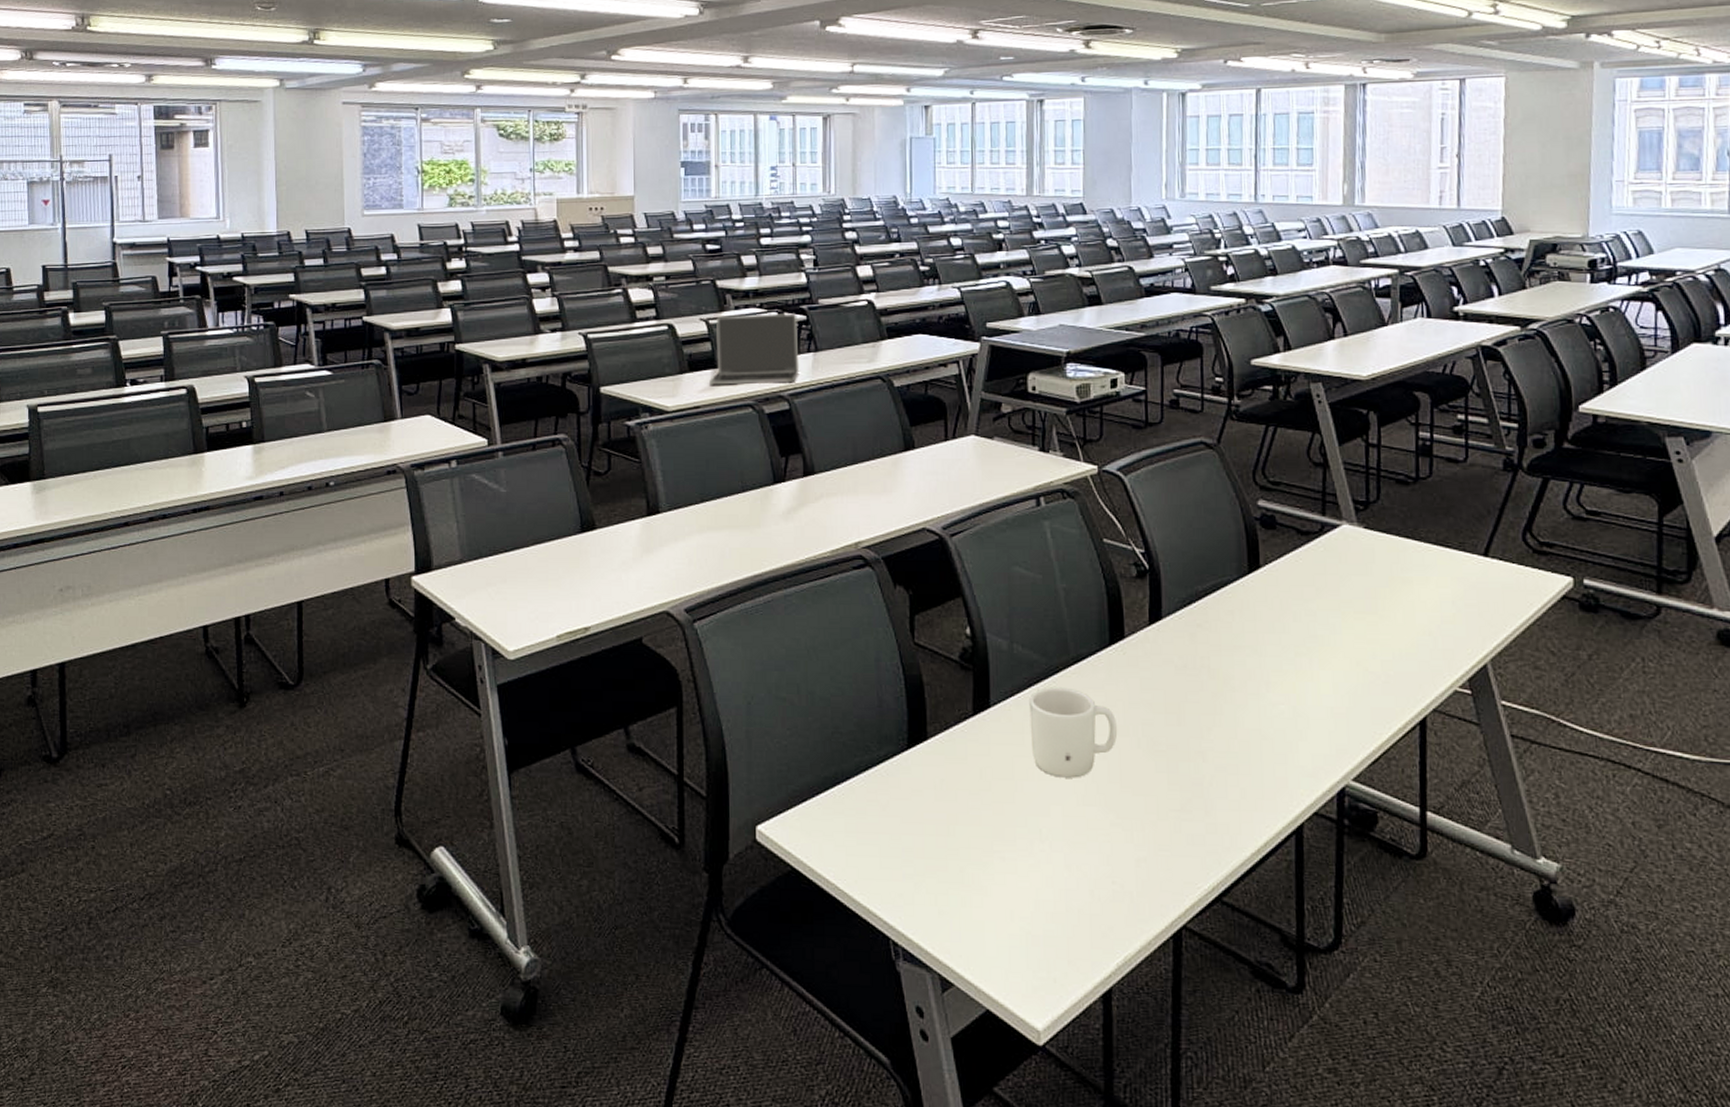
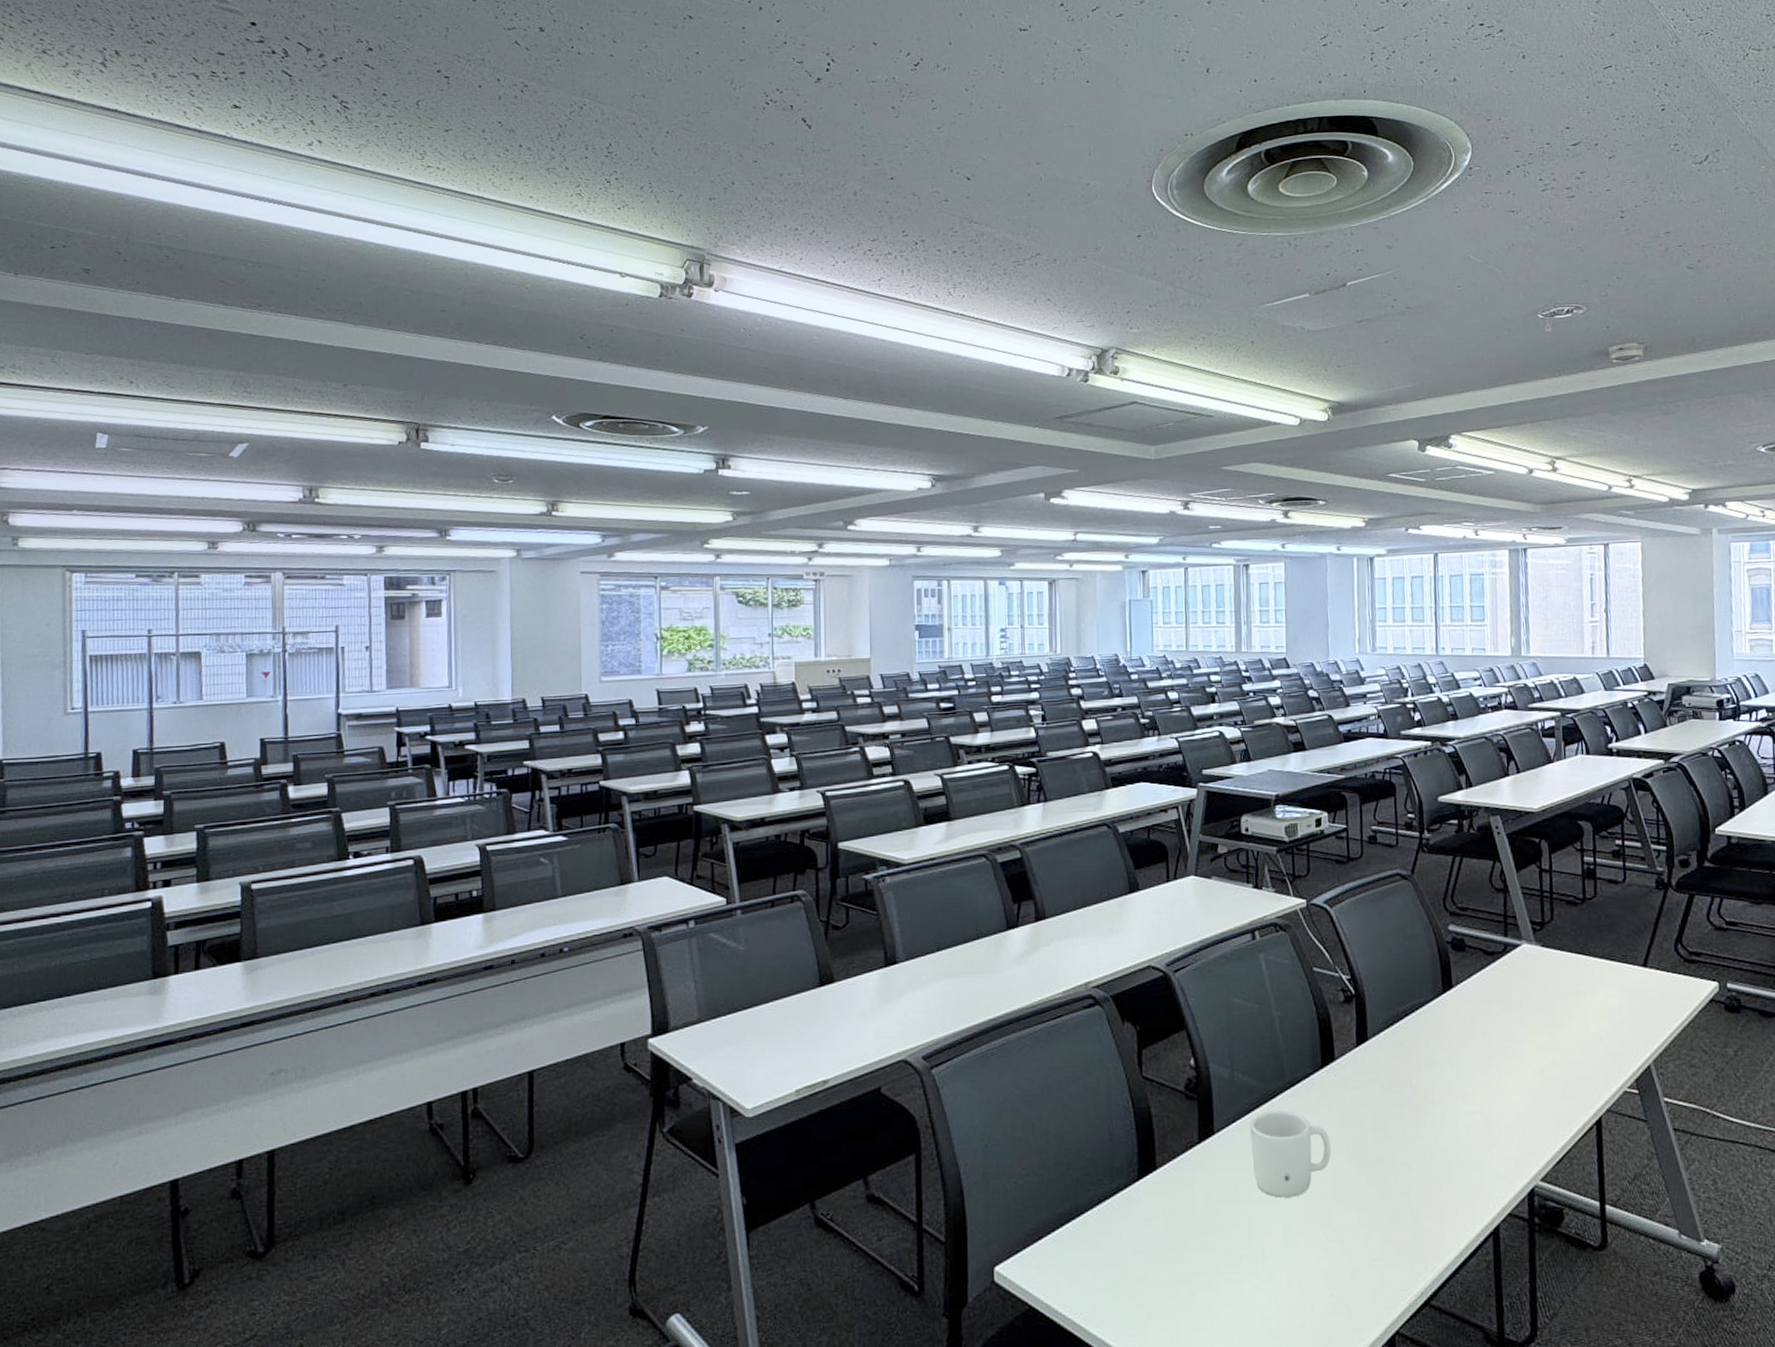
laptop: present [709,313,800,385] -> none [944,766,1030,837]

